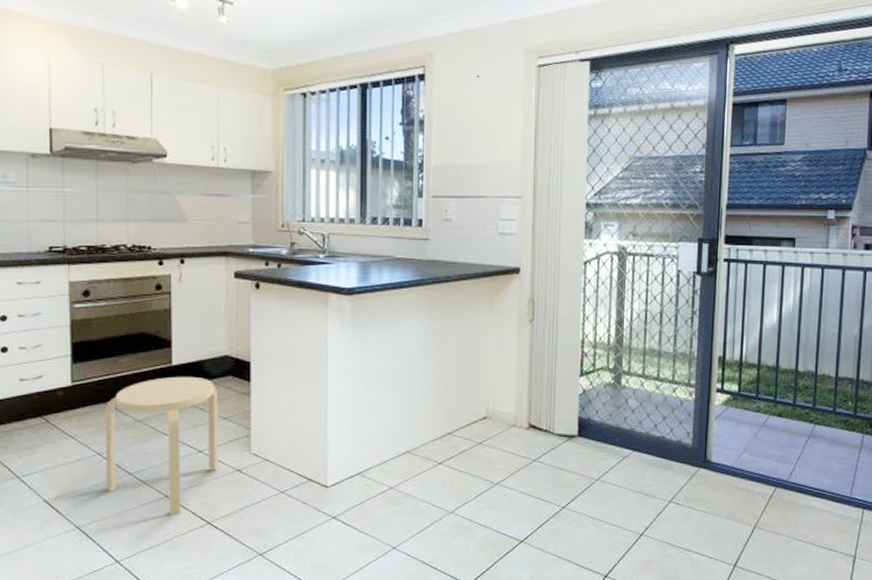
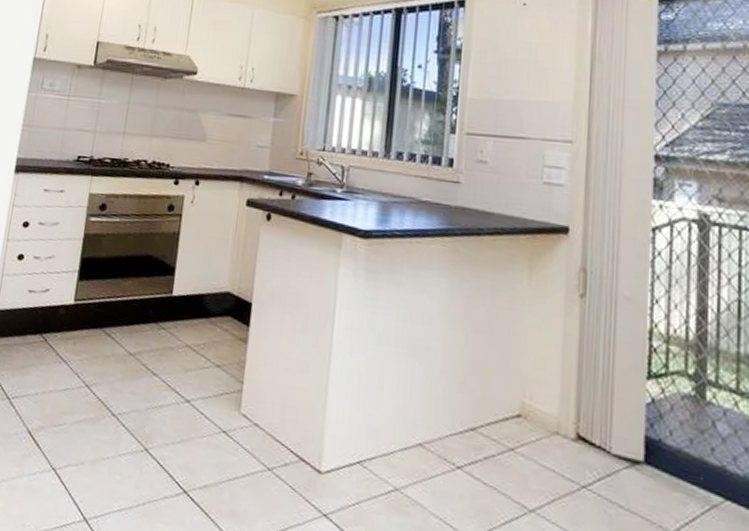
stool: present [105,376,219,515] -> none [88,308,214,475]

